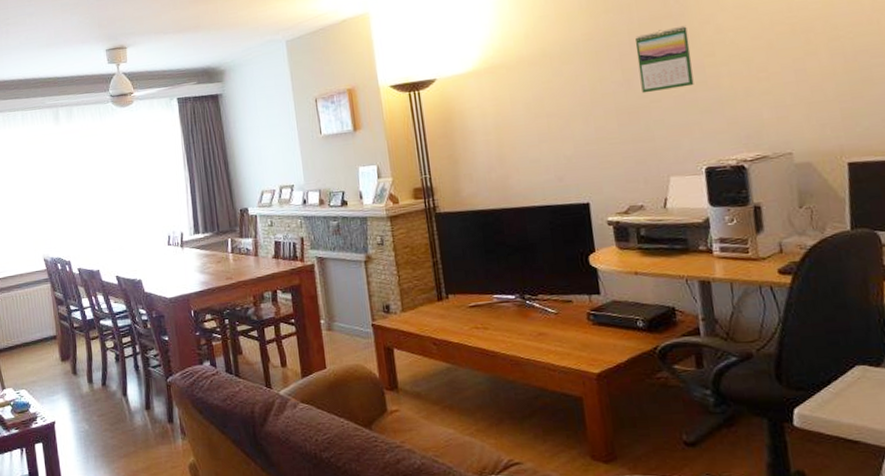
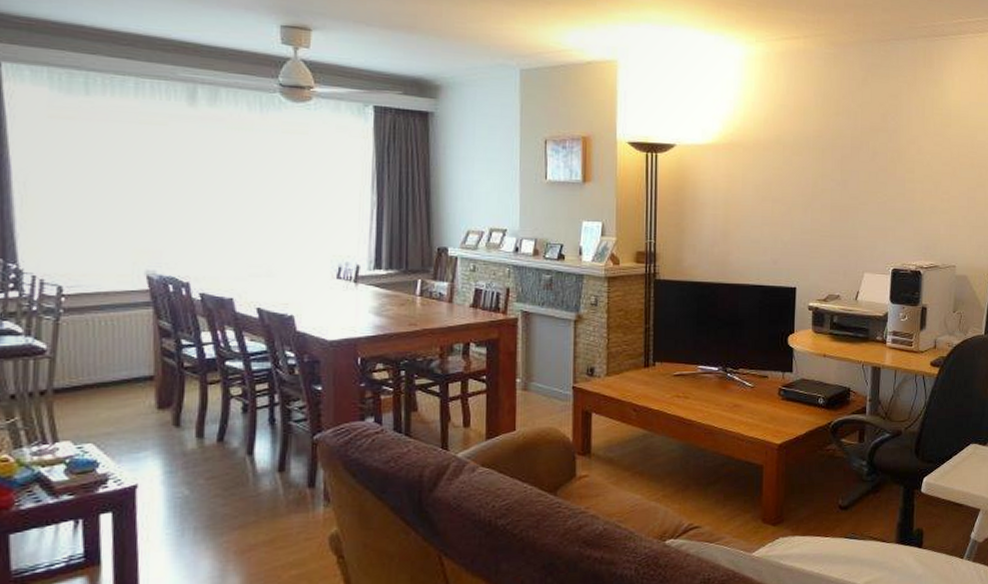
calendar: present [635,25,694,94] -> none [854,141,897,196]

